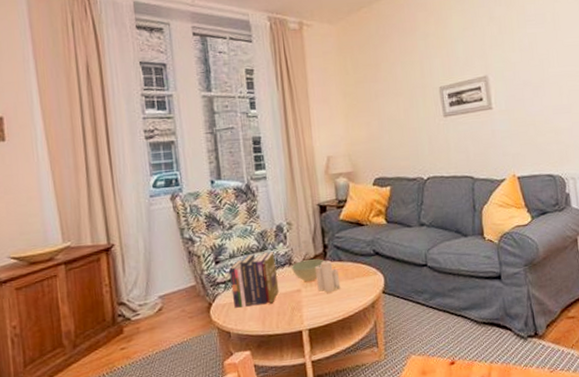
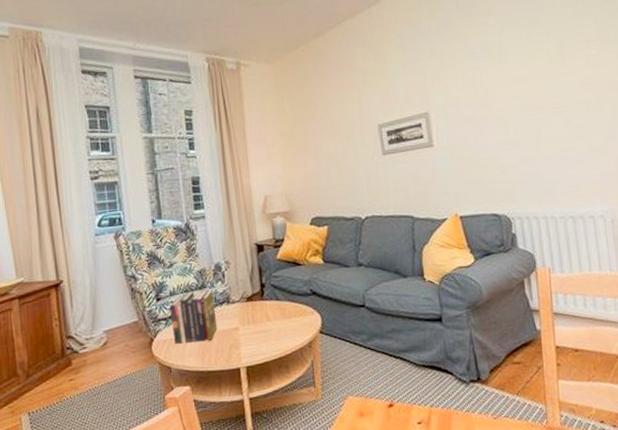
bowl: present [291,259,325,284] -> none [229,297,262,322]
candle: present [314,260,341,293] -> none [252,299,278,332]

